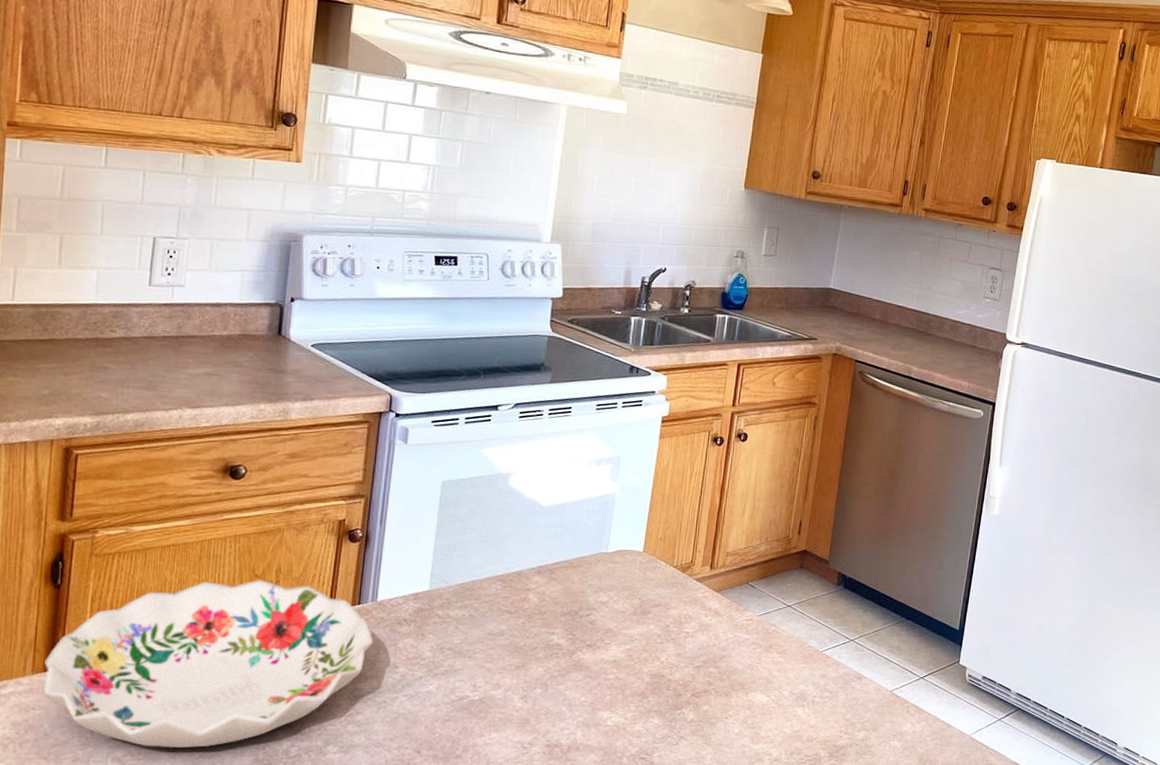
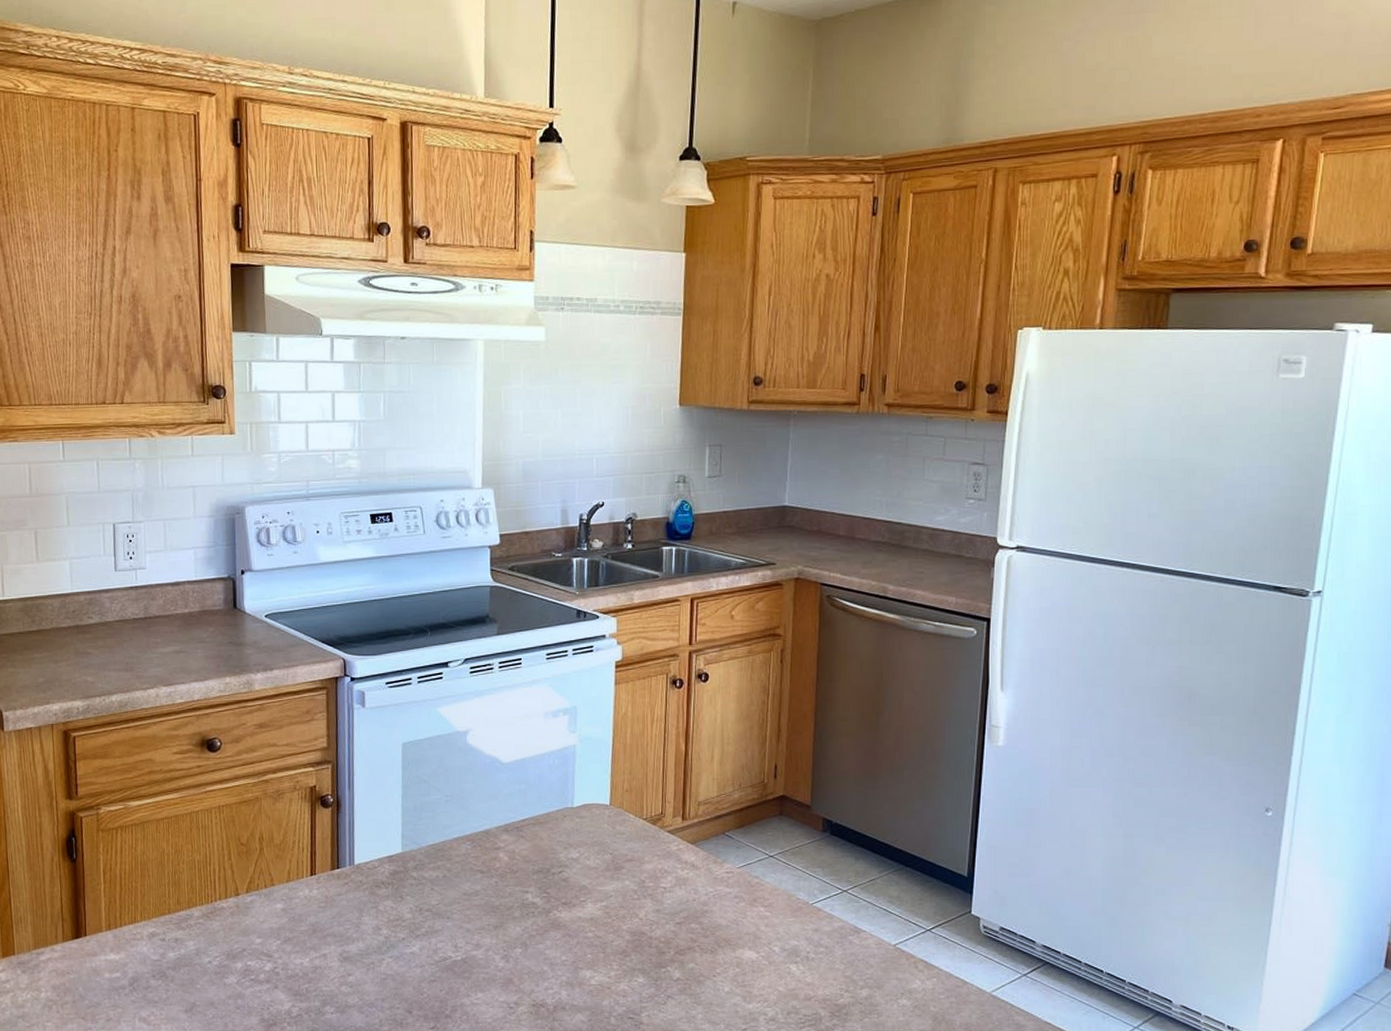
decorative bowl: present [43,580,373,748] -> none [72,848,355,1008]

